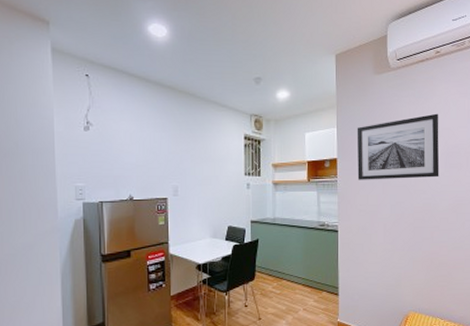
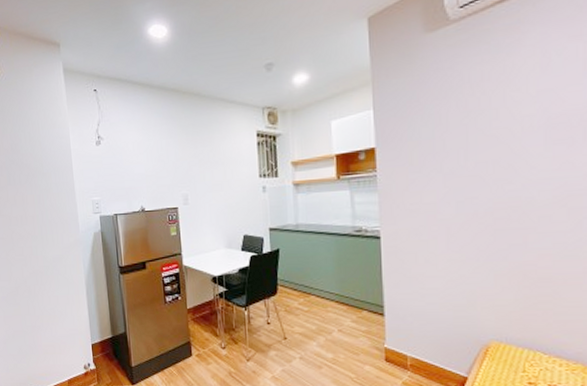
wall art: present [357,113,440,180] -> none [401,70,535,173]

